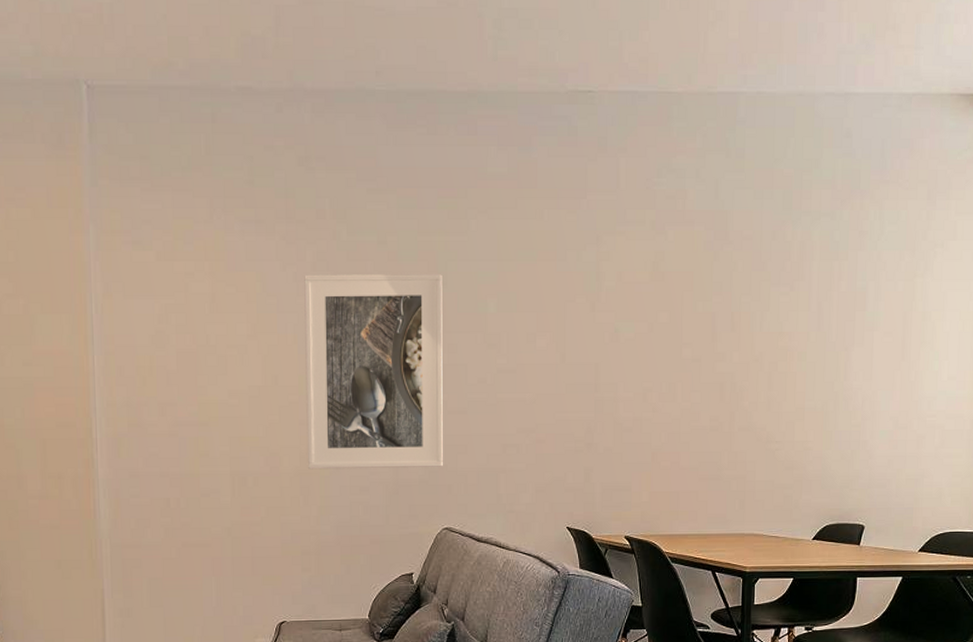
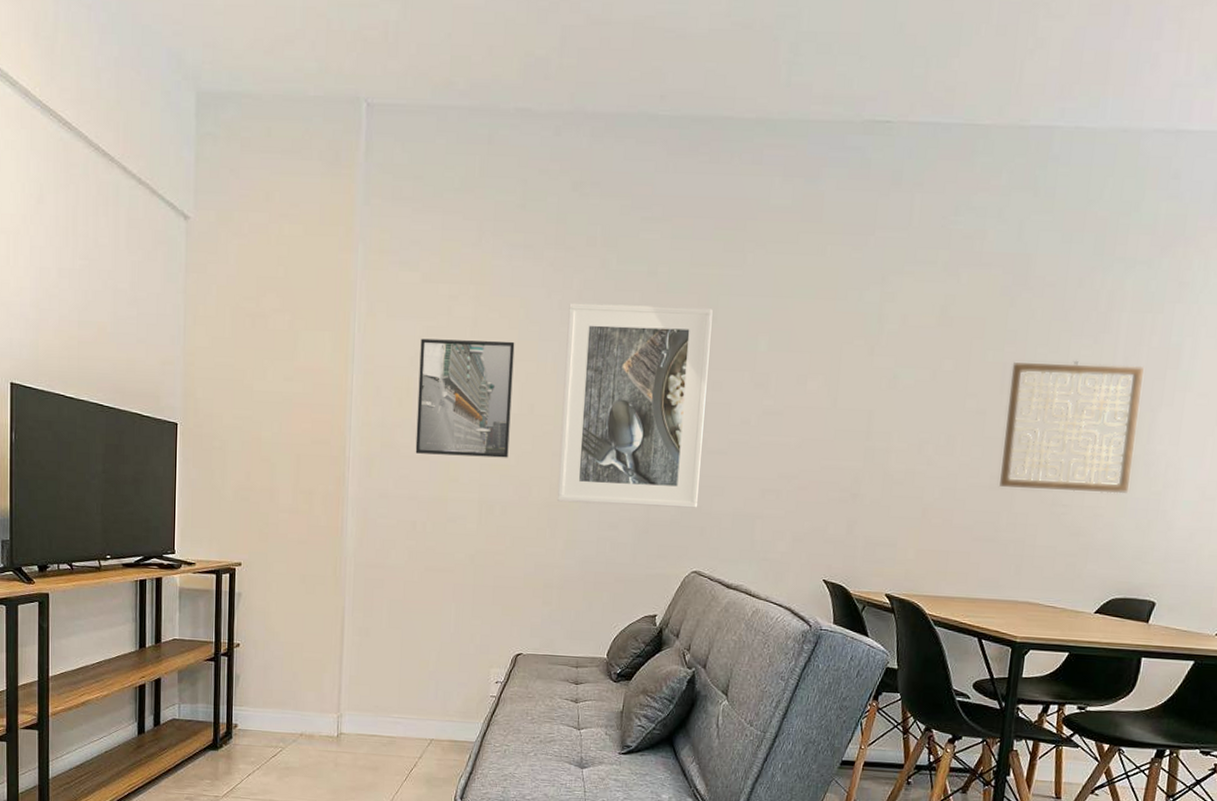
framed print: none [160,315,256,431] -> present [415,338,515,458]
wall art: none [719,308,836,429] -> present [999,361,1144,494]

